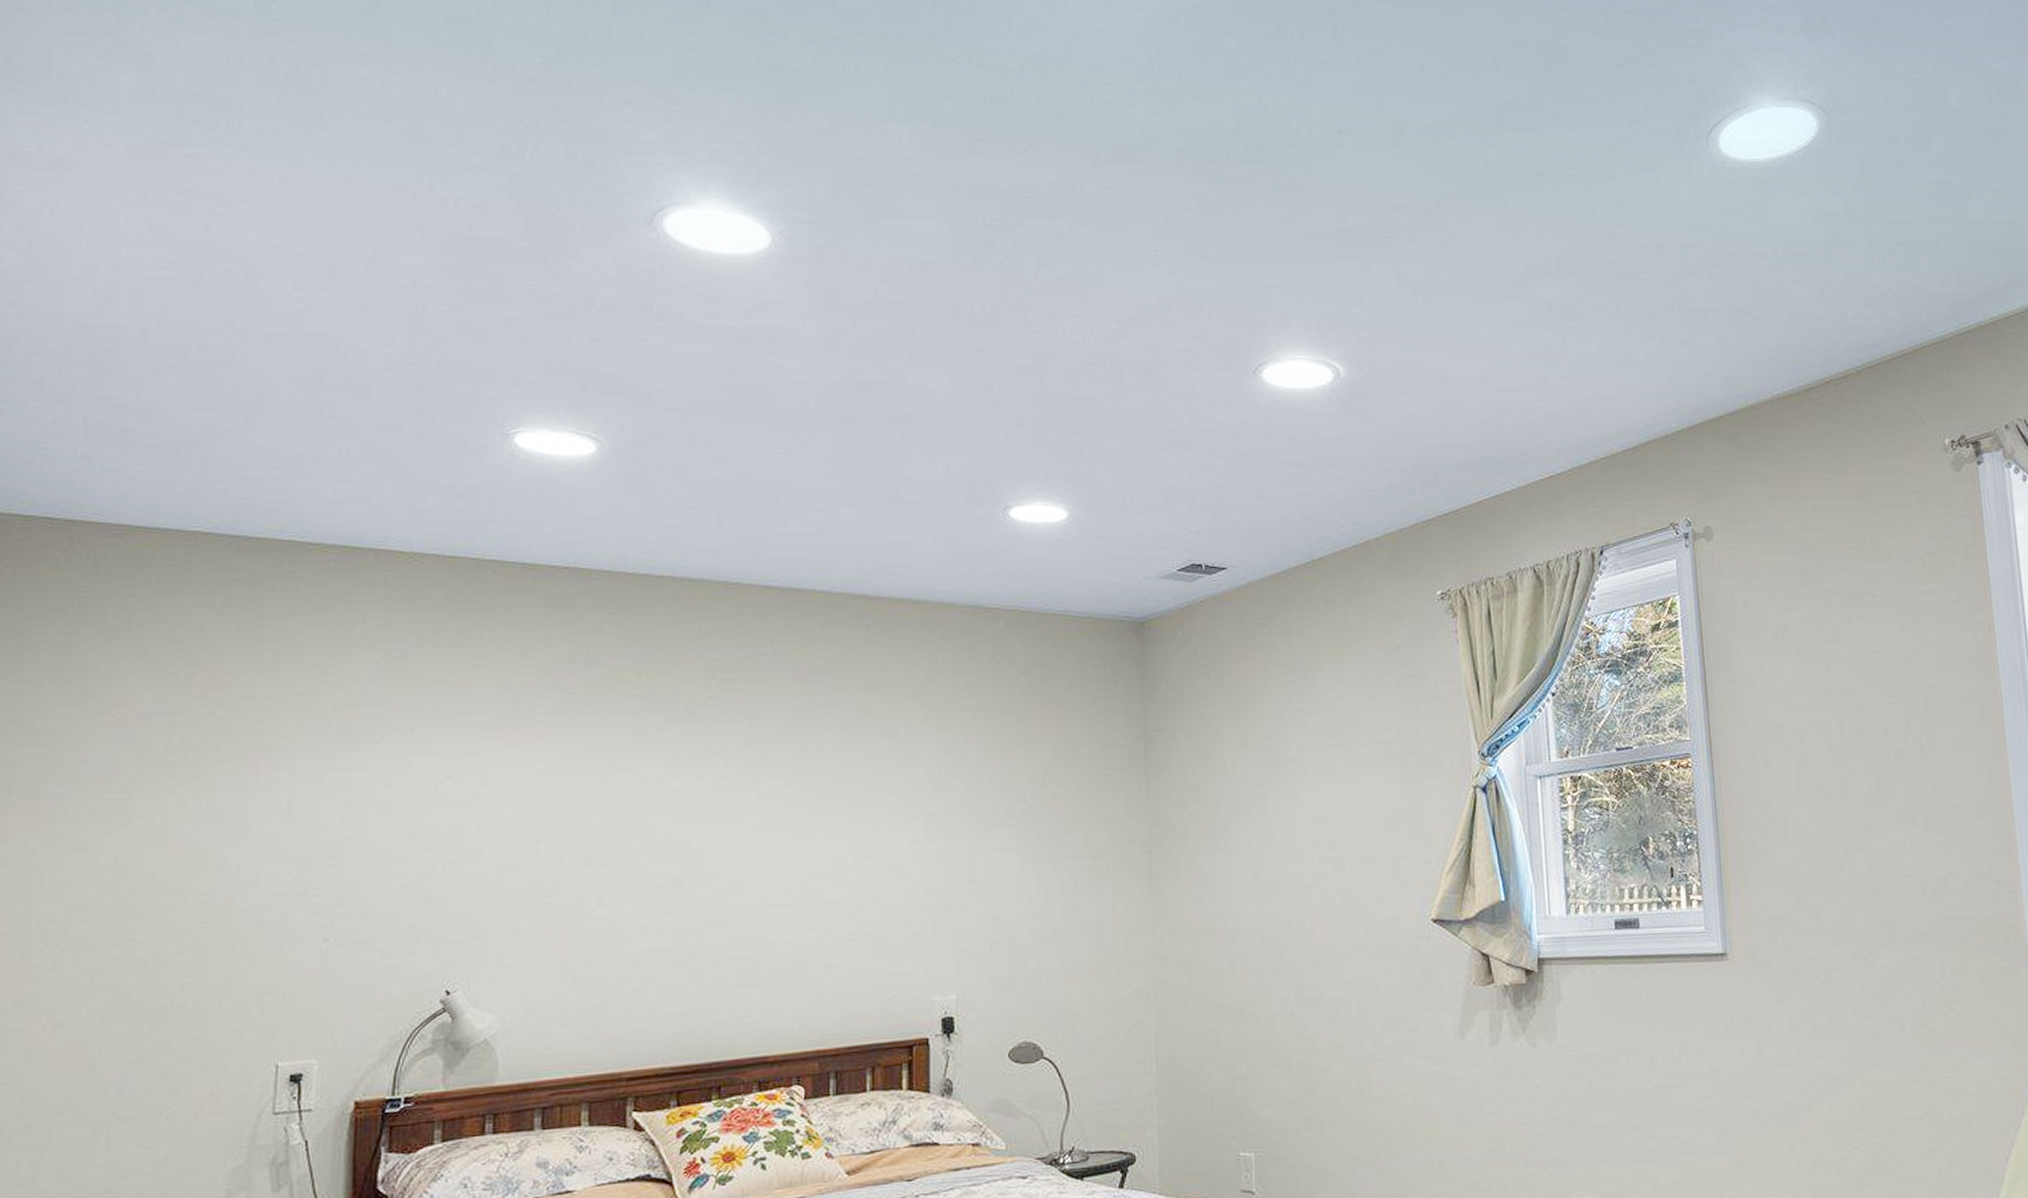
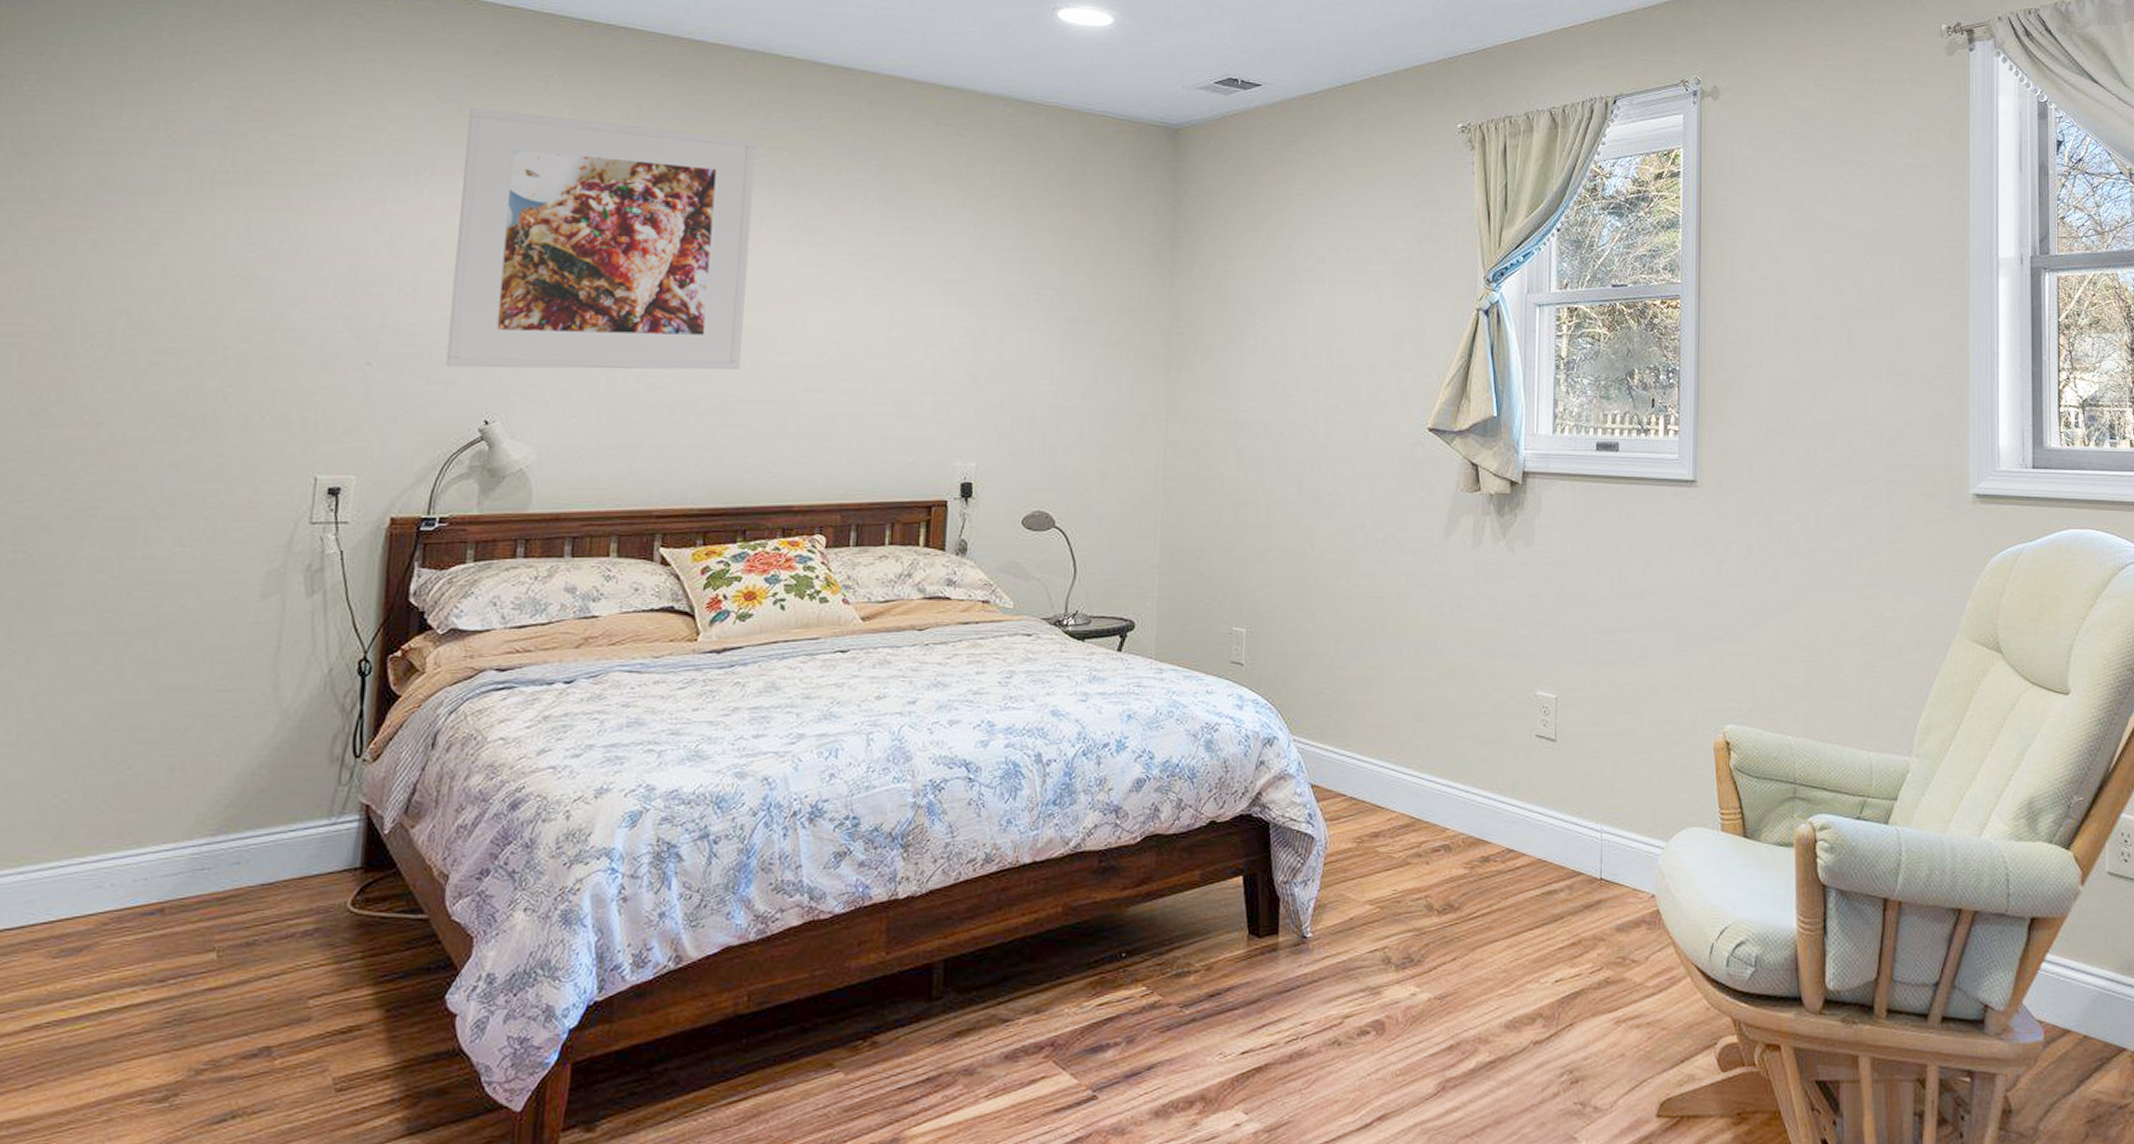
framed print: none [403,663,709,937] -> present [445,107,757,370]

